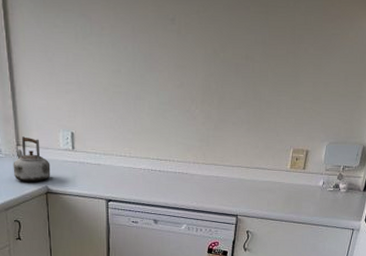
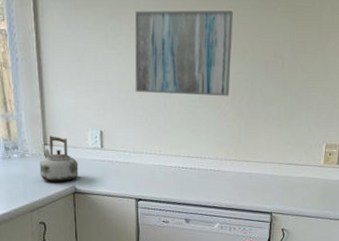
wall art: none [105,9,205,99] -> present [134,11,234,96]

